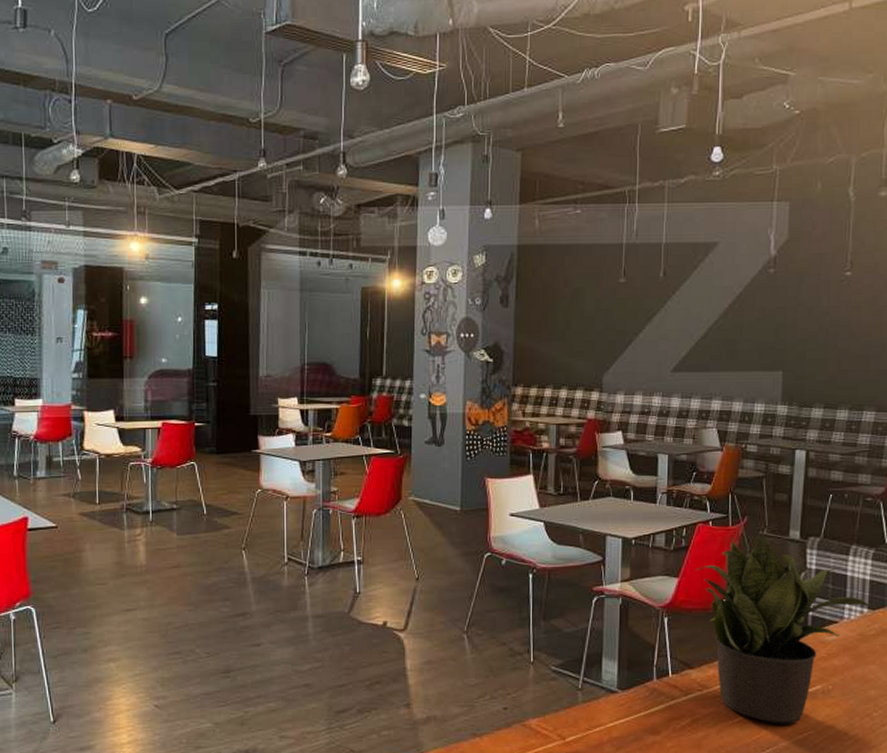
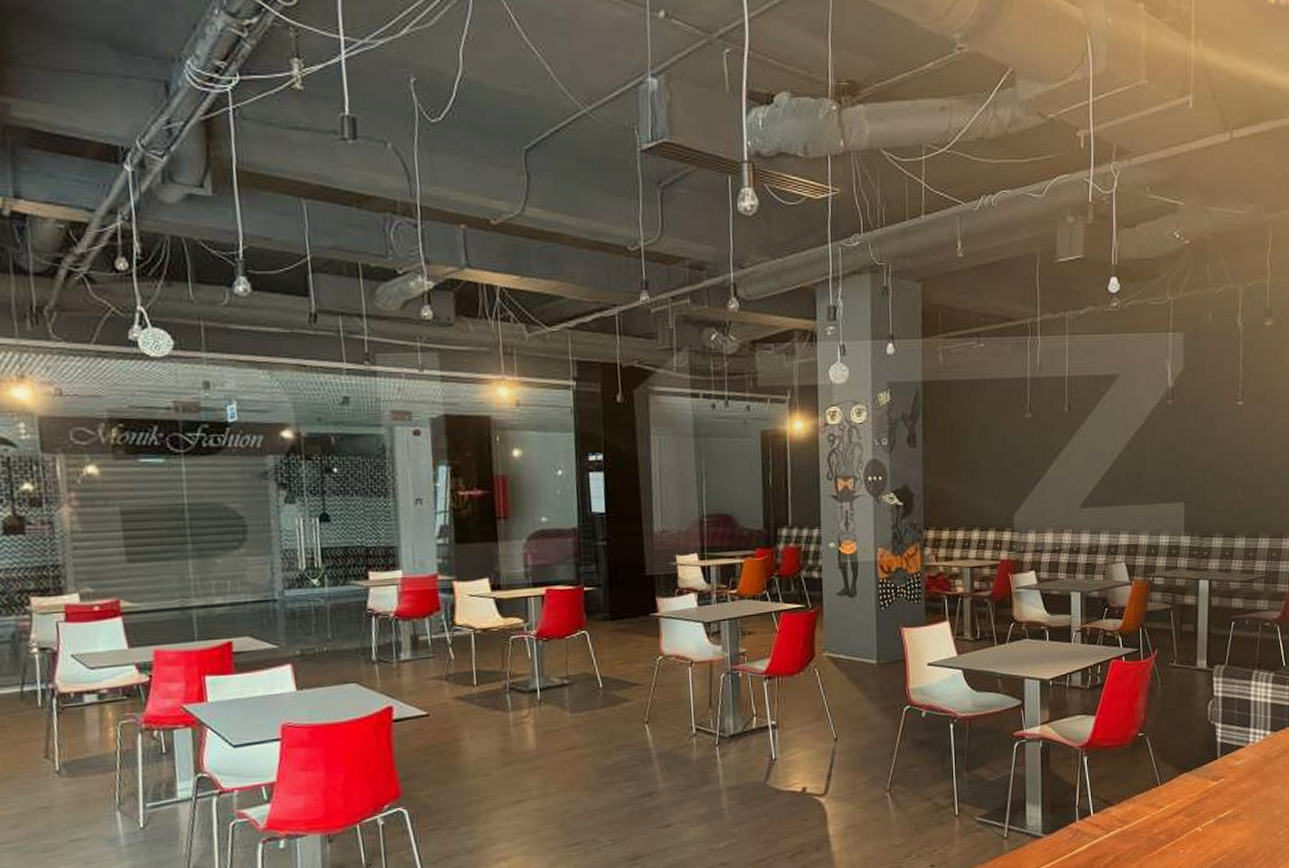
potted plant: present [696,531,872,724] -> none [1112,662,1274,853]

